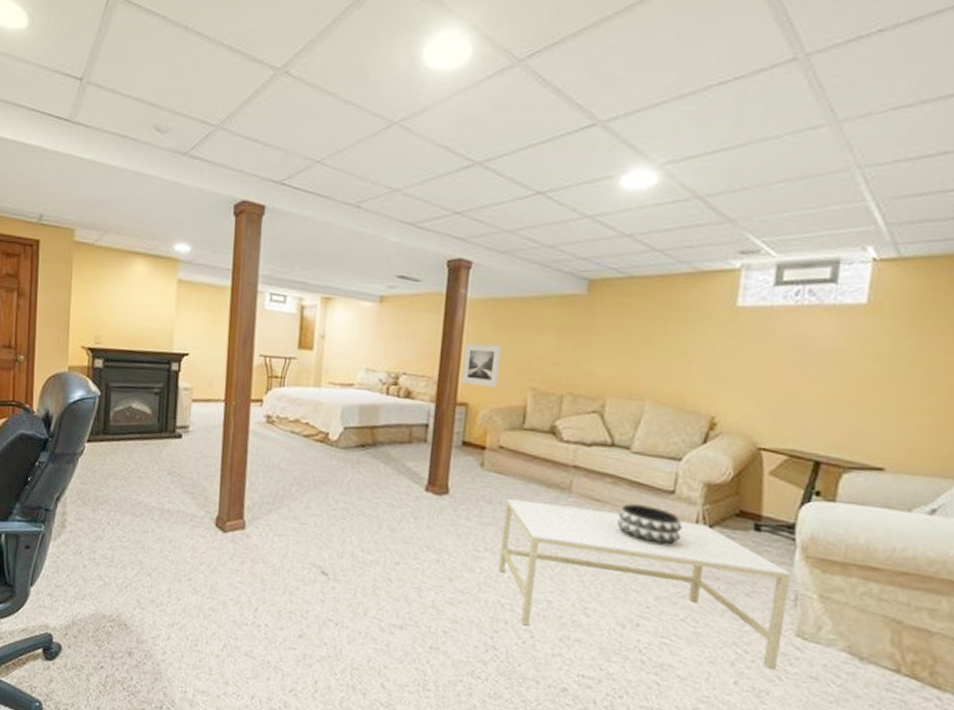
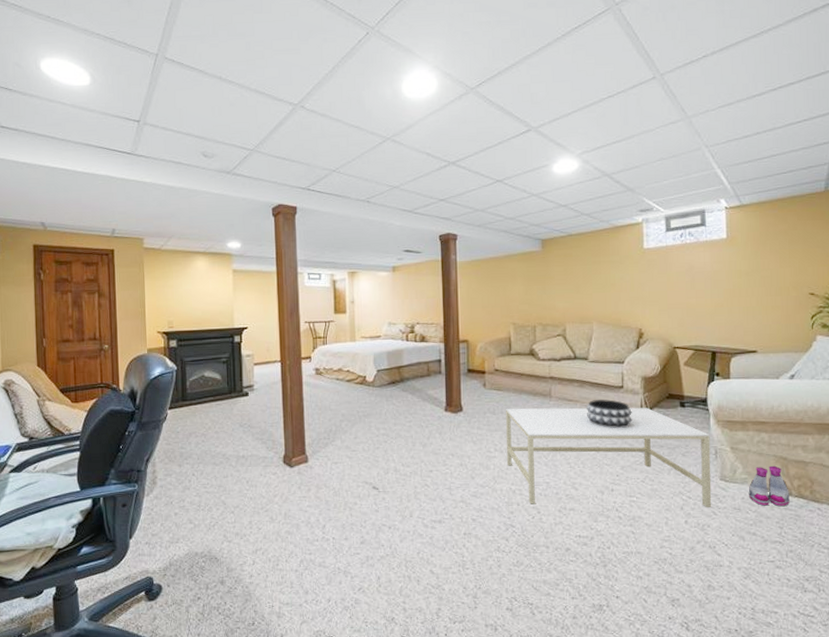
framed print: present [461,343,502,388] -> none [460,293,488,327]
boots: none [834,627,898,686] -> present [748,465,790,507]

